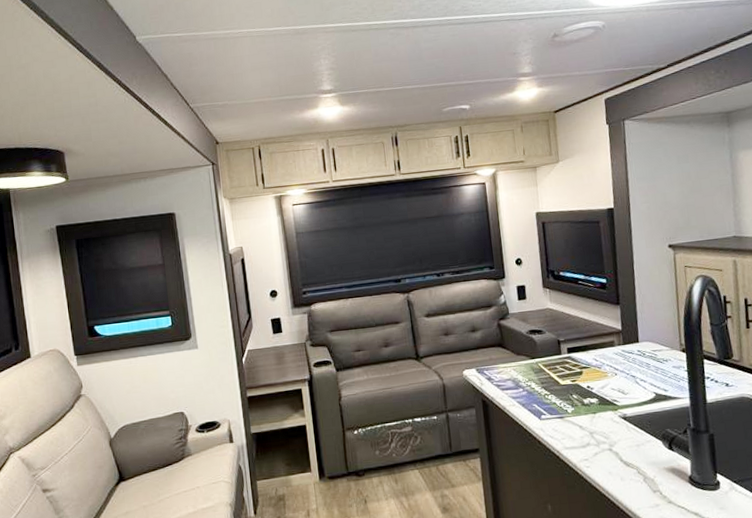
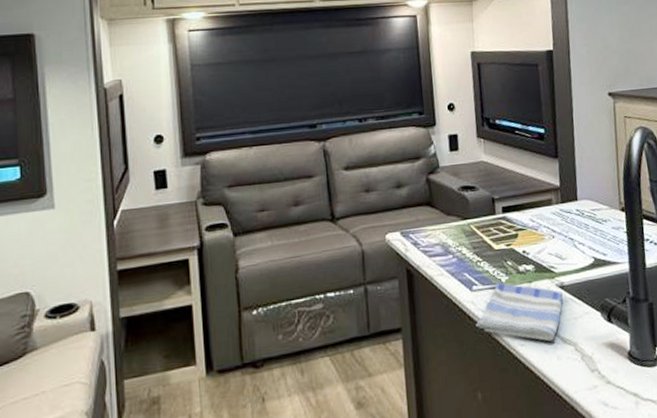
dish towel: none [544,413,626,465] -> present [475,282,563,342]

